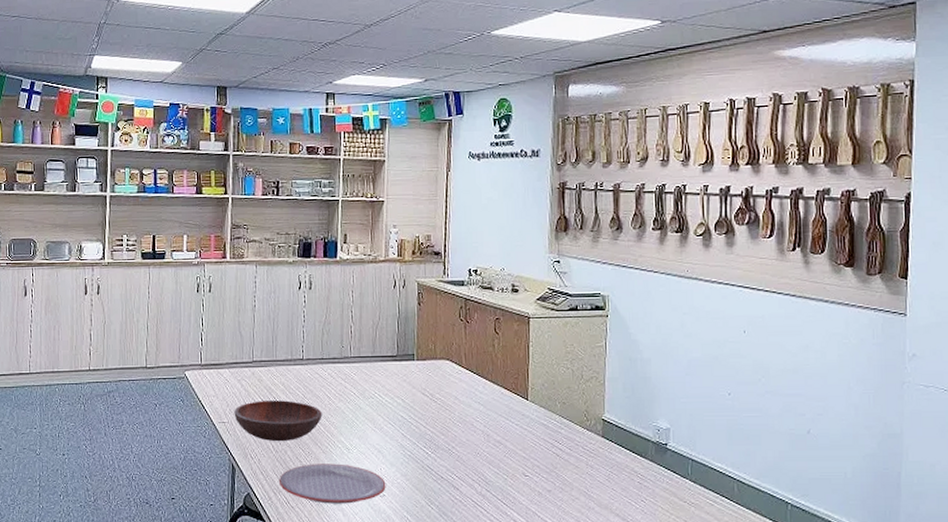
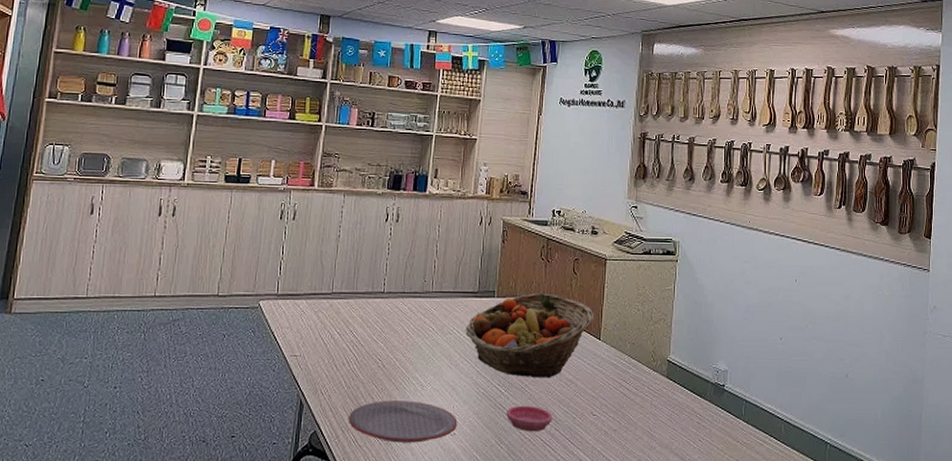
wooden bowl: present [234,400,322,442] -> none [307,334,399,377]
fruit basket: none [387,354,519,440] -> present [465,293,594,378]
saucer: none [434,467,483,493] -> present [506,405,553,432]

